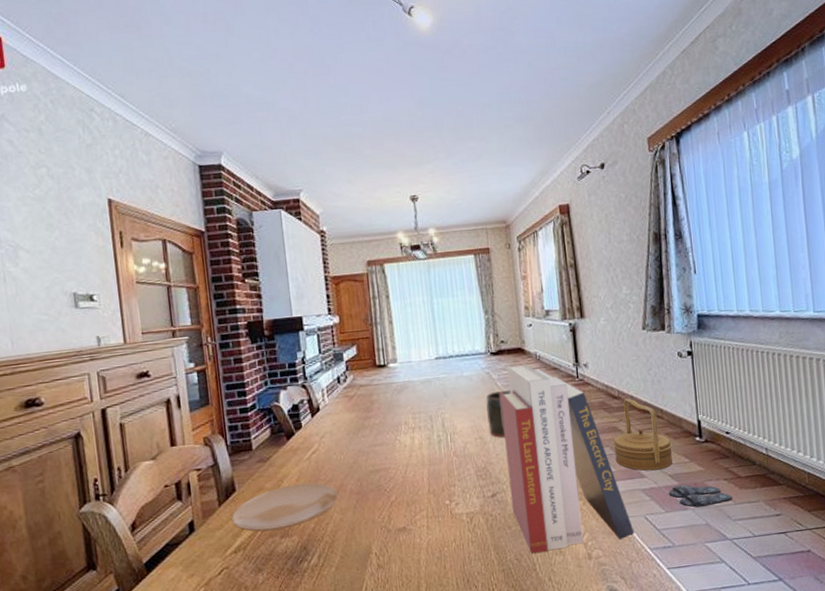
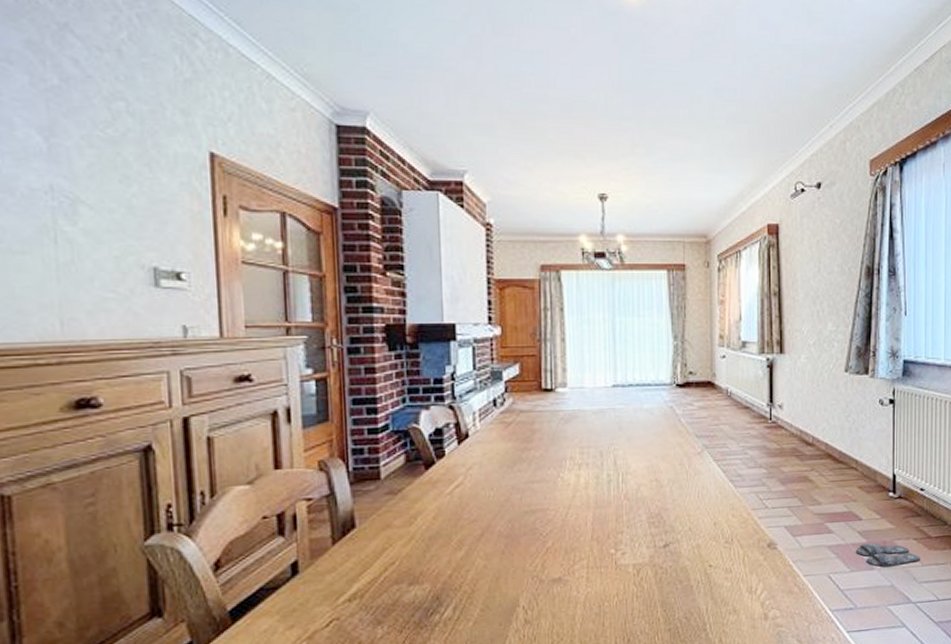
plate: present [232,483,339,532] -> none [348,522,484,578]
mug: present [485,390,511,438] -> none [666,428,696,481]
books: present [500,364,635,553] -> none [683,400,816,612]
basket: present [613,398,673,471] -> none [802,445,865,526]

